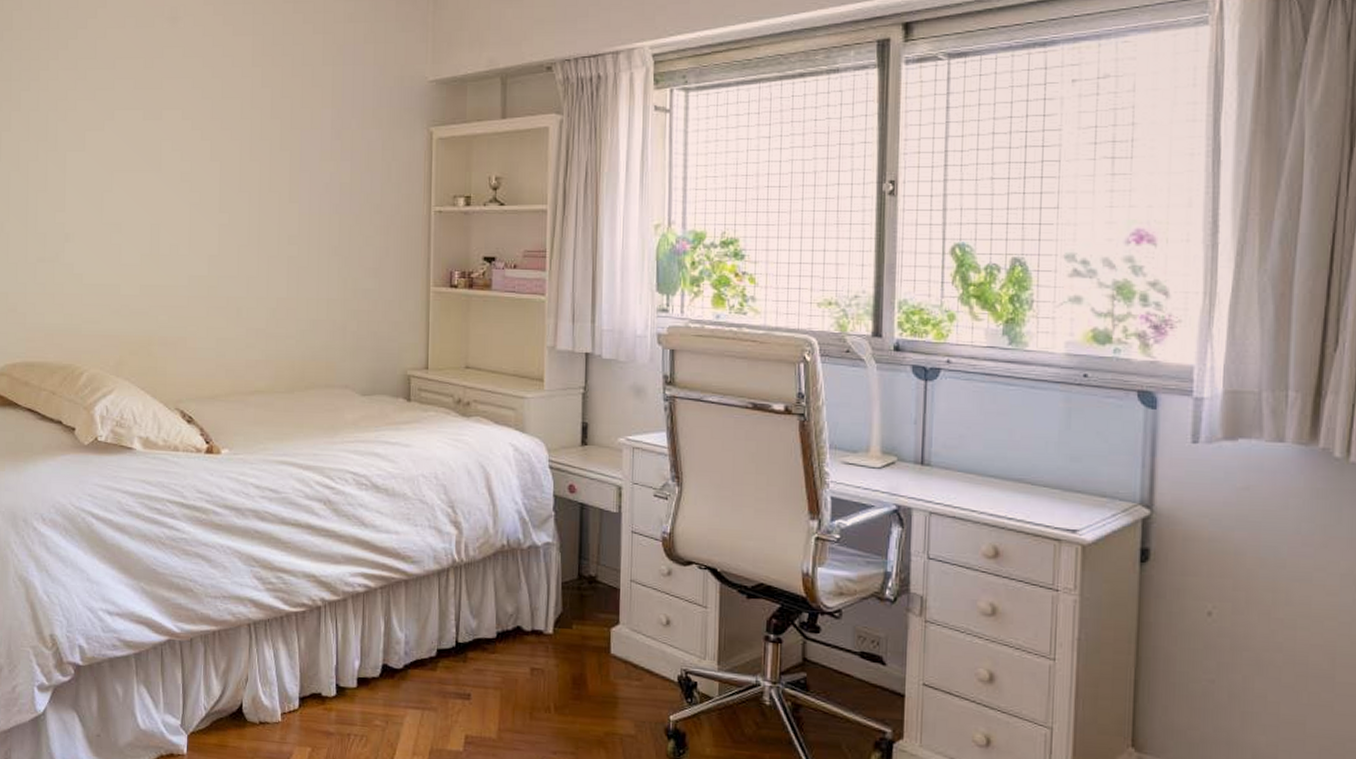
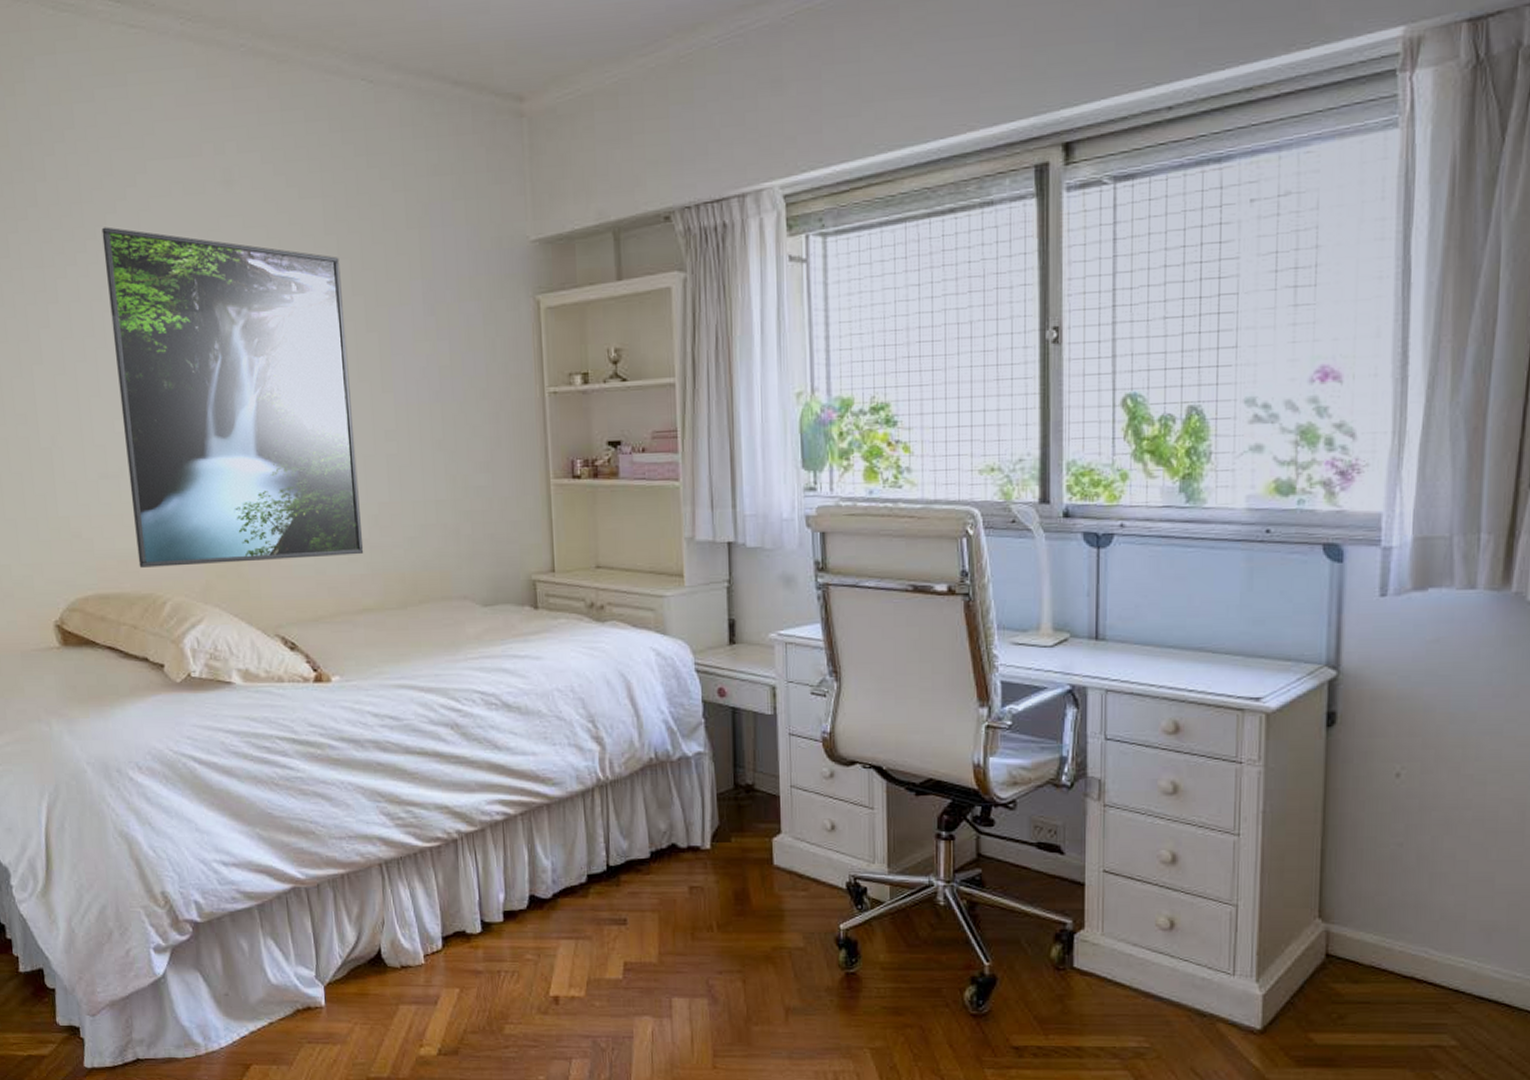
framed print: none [63,50,262,343] -> present [101,227,364,568]

